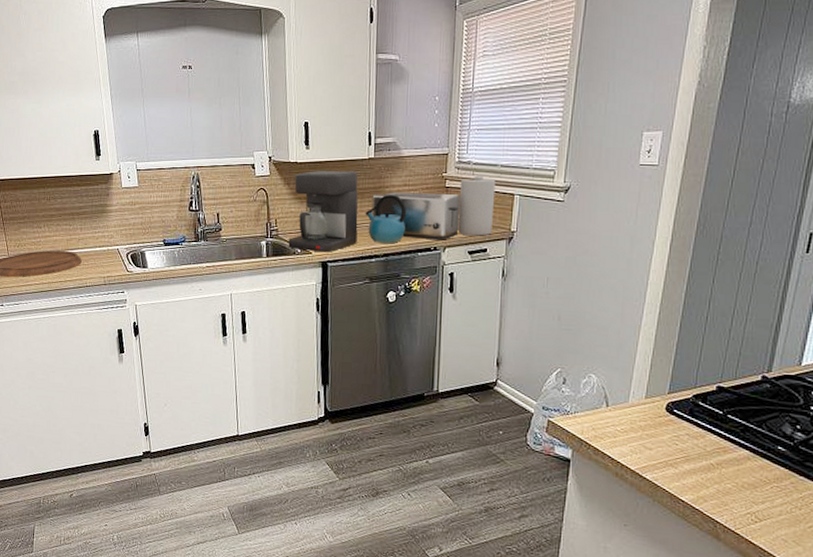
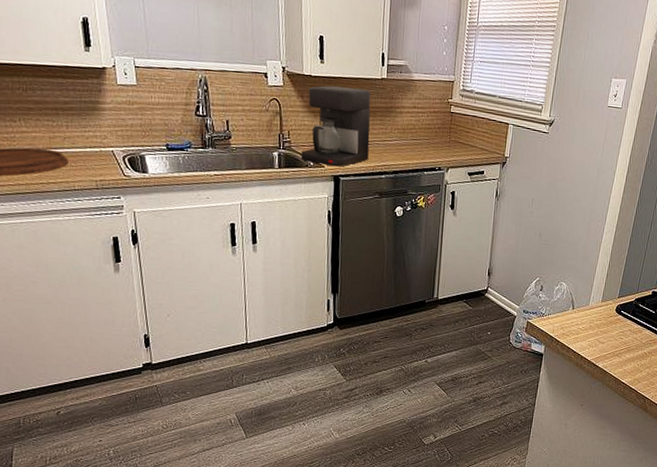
kettle: present [365,194,407,244] -> none [376,114,416,162]
toaster: present [371,191,460,240] -> none [383,112,463,162]
paper towel holder: present [458,176,496,236] -> none [460,104,494,160]

